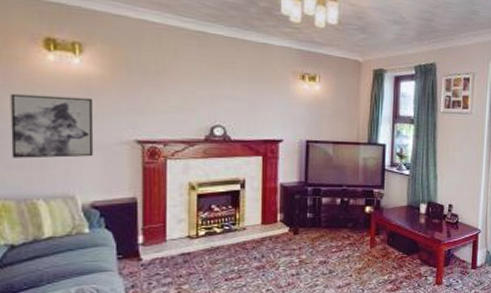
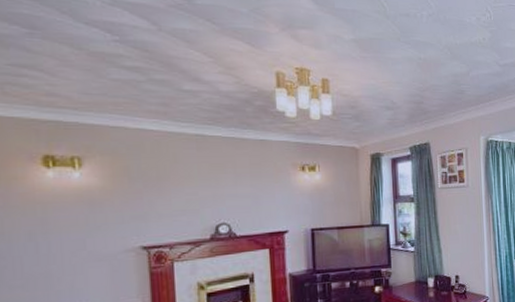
wall art: present [10,93,94,159] -> none [10,209,99,278]

